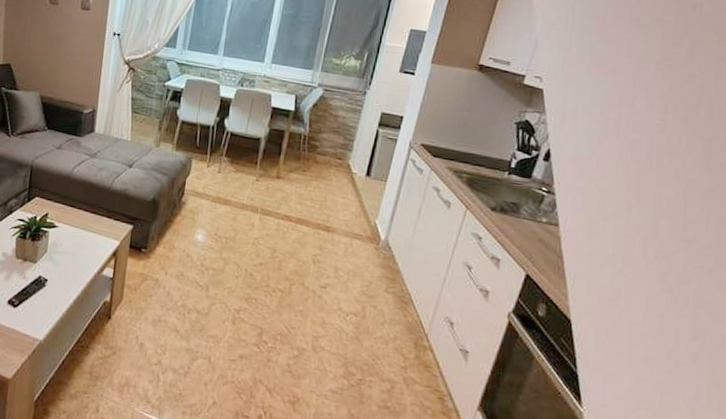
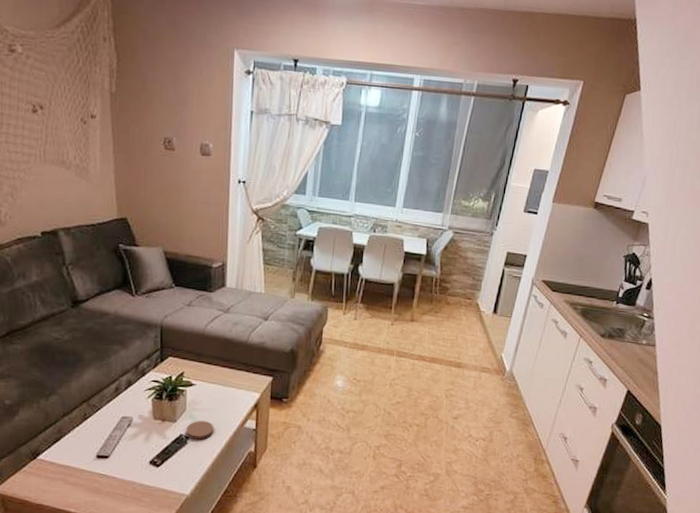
coaster: none [44,263,73,284] -> present [186,421,214,440]

